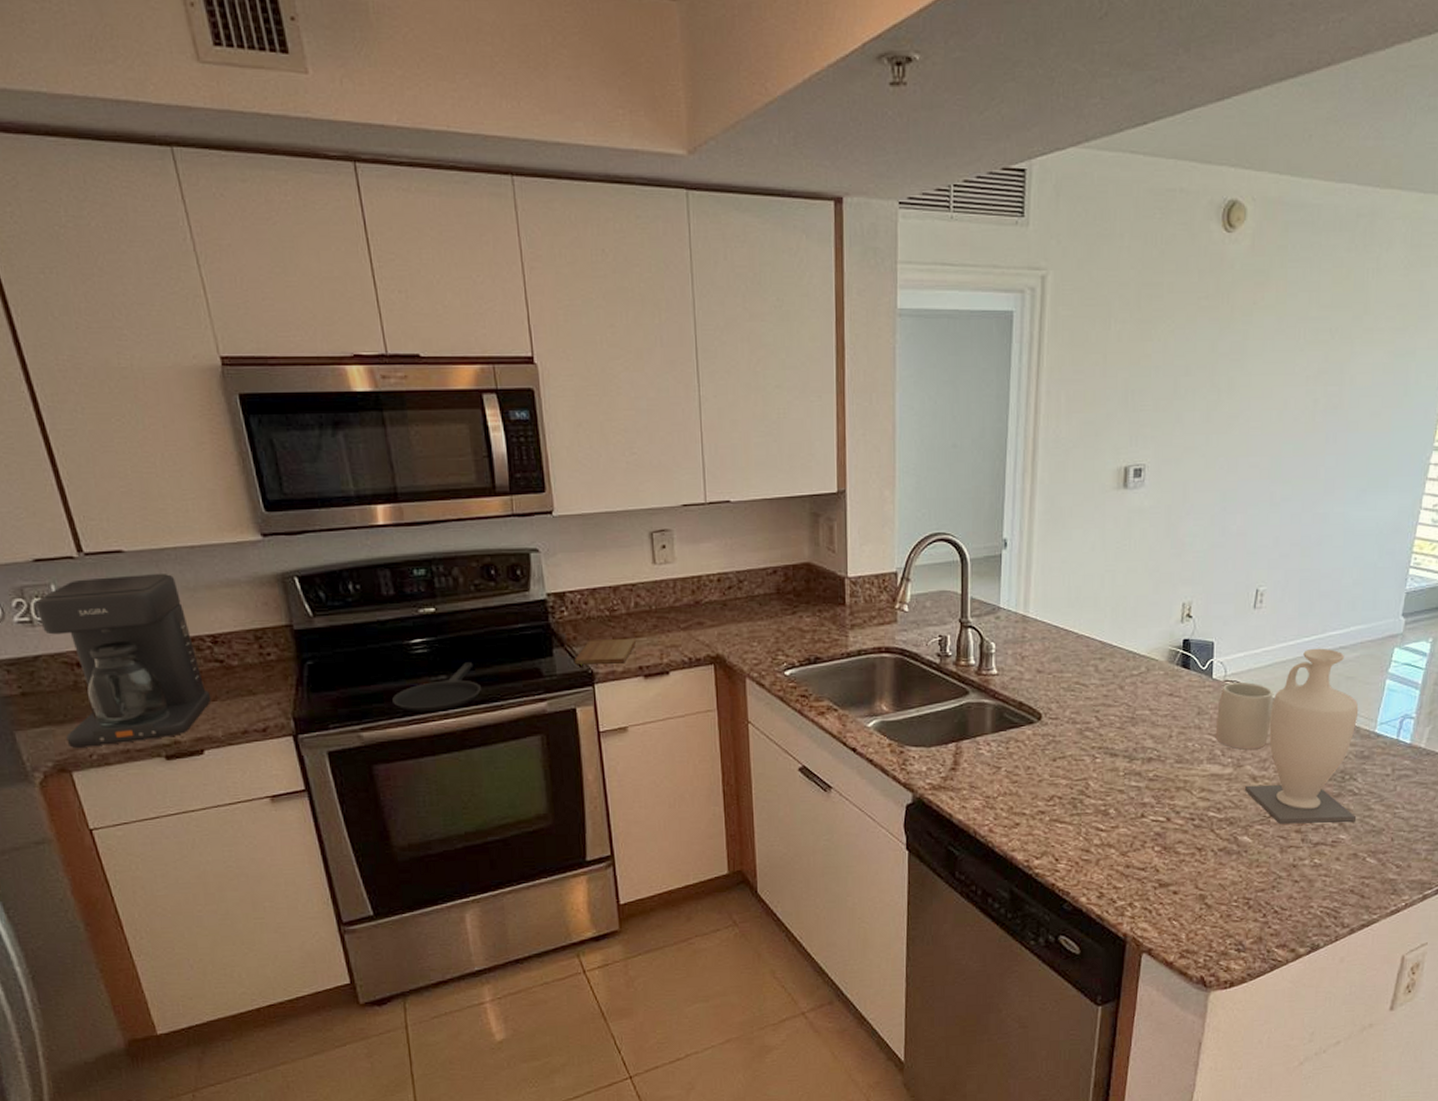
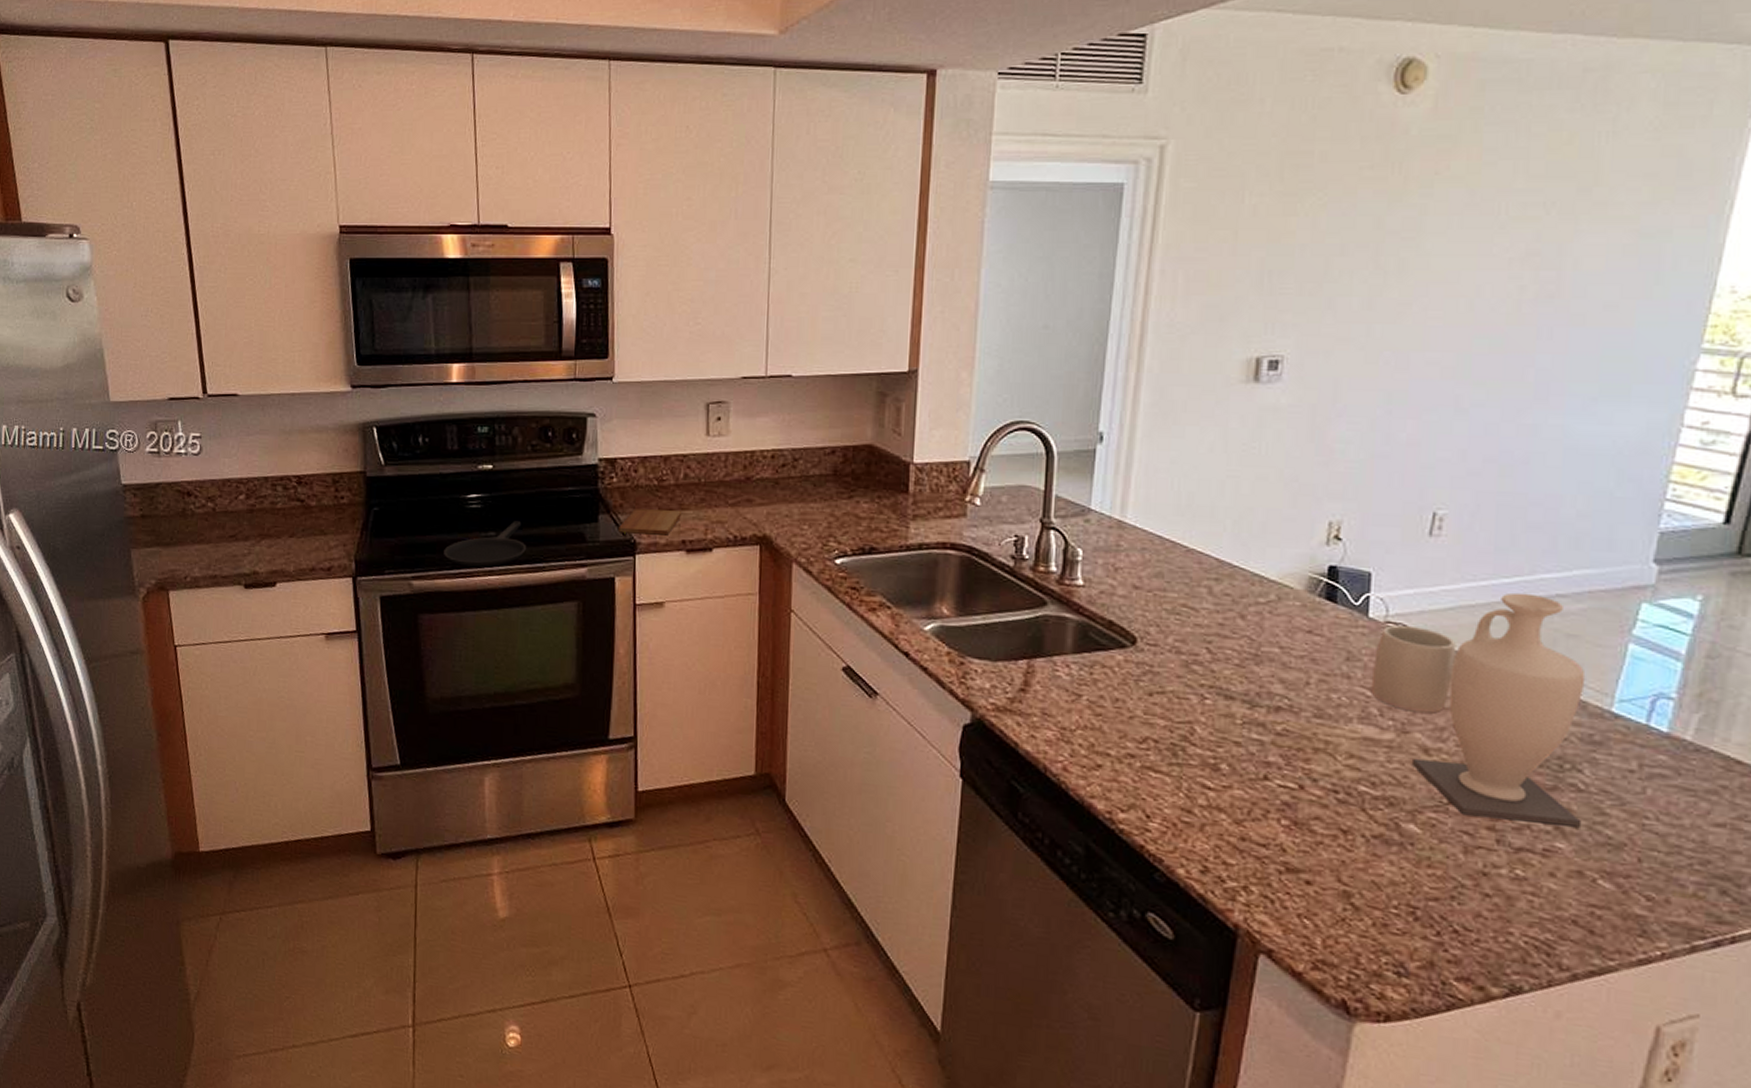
coffee maker: present [35,574,212,748] -> none [164,416,289,570]

